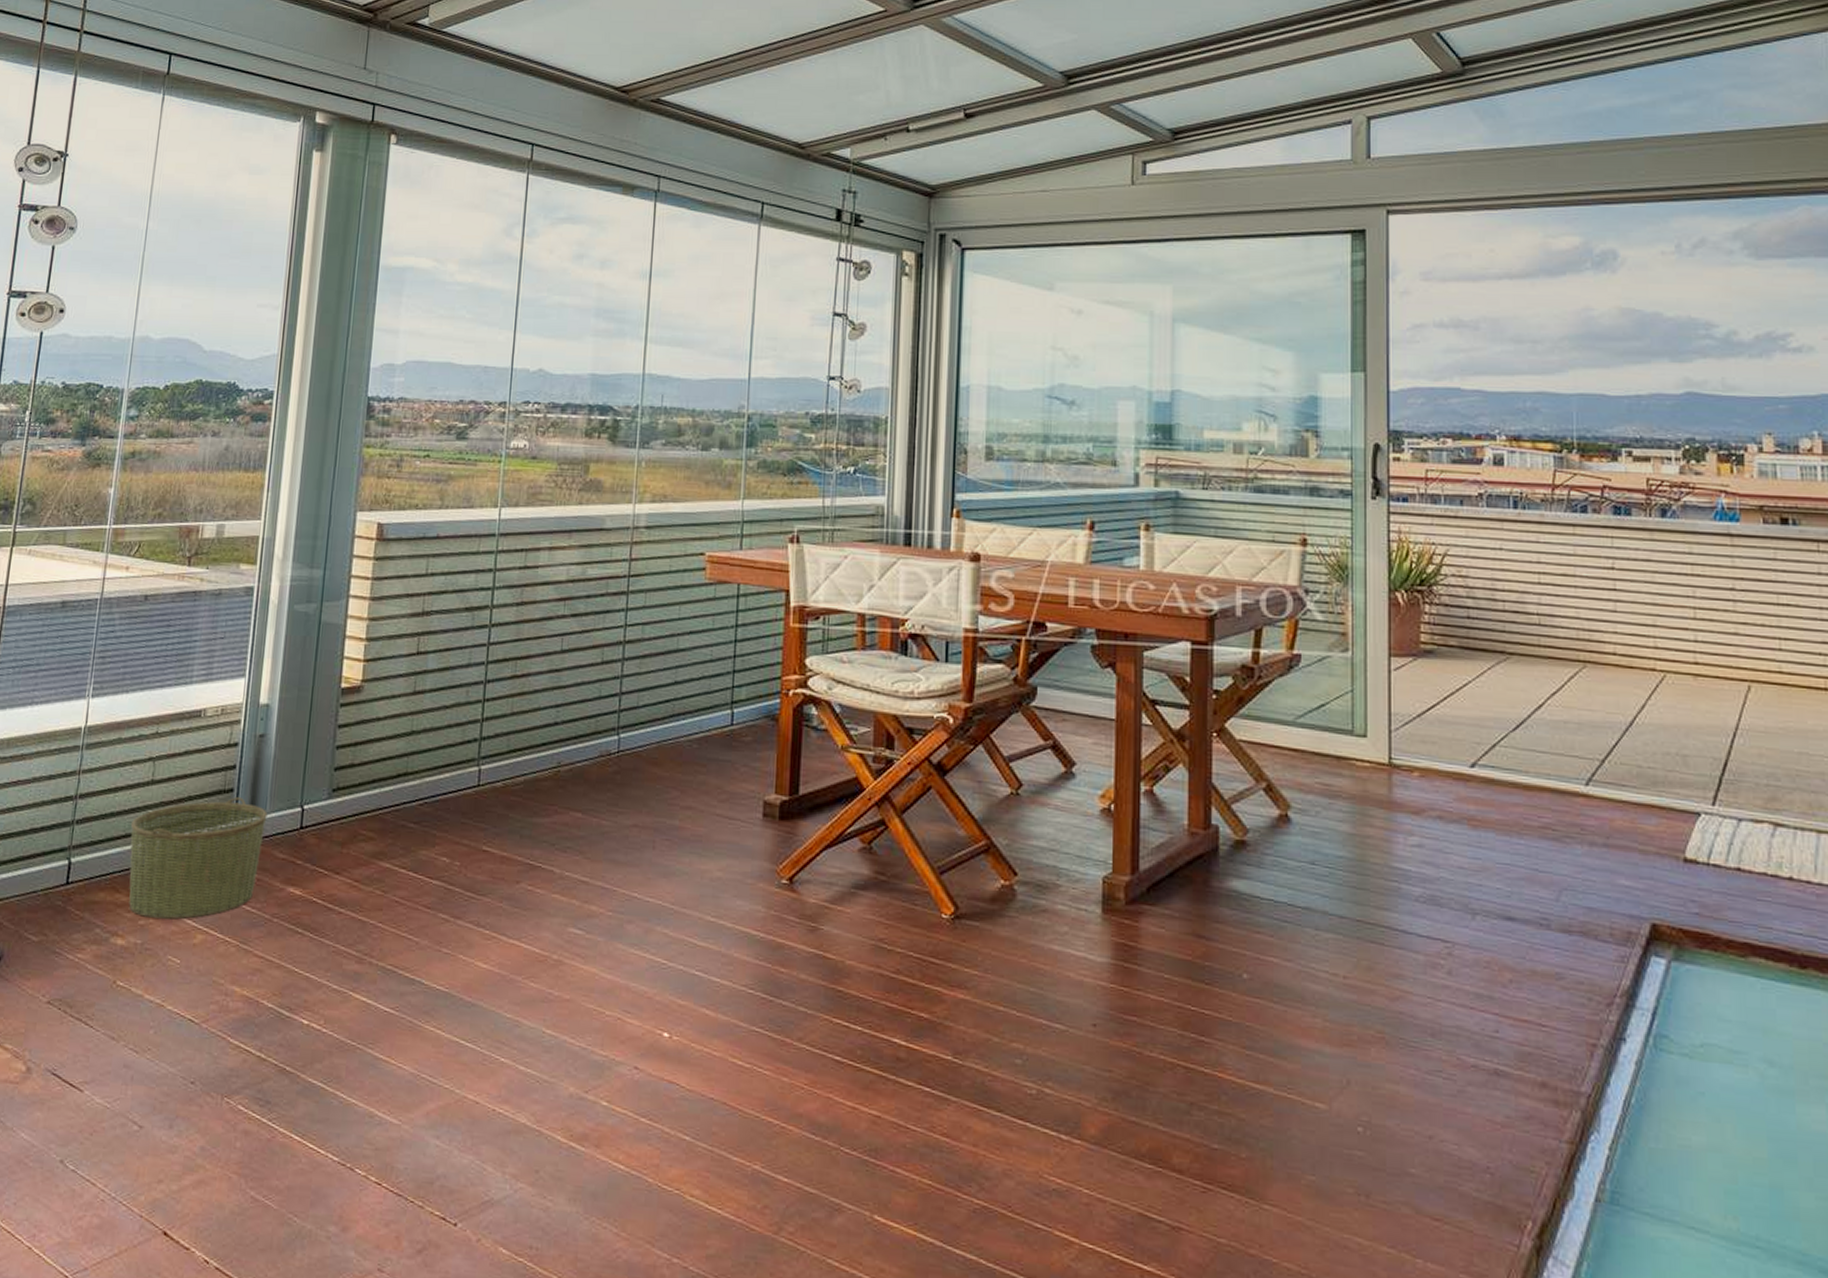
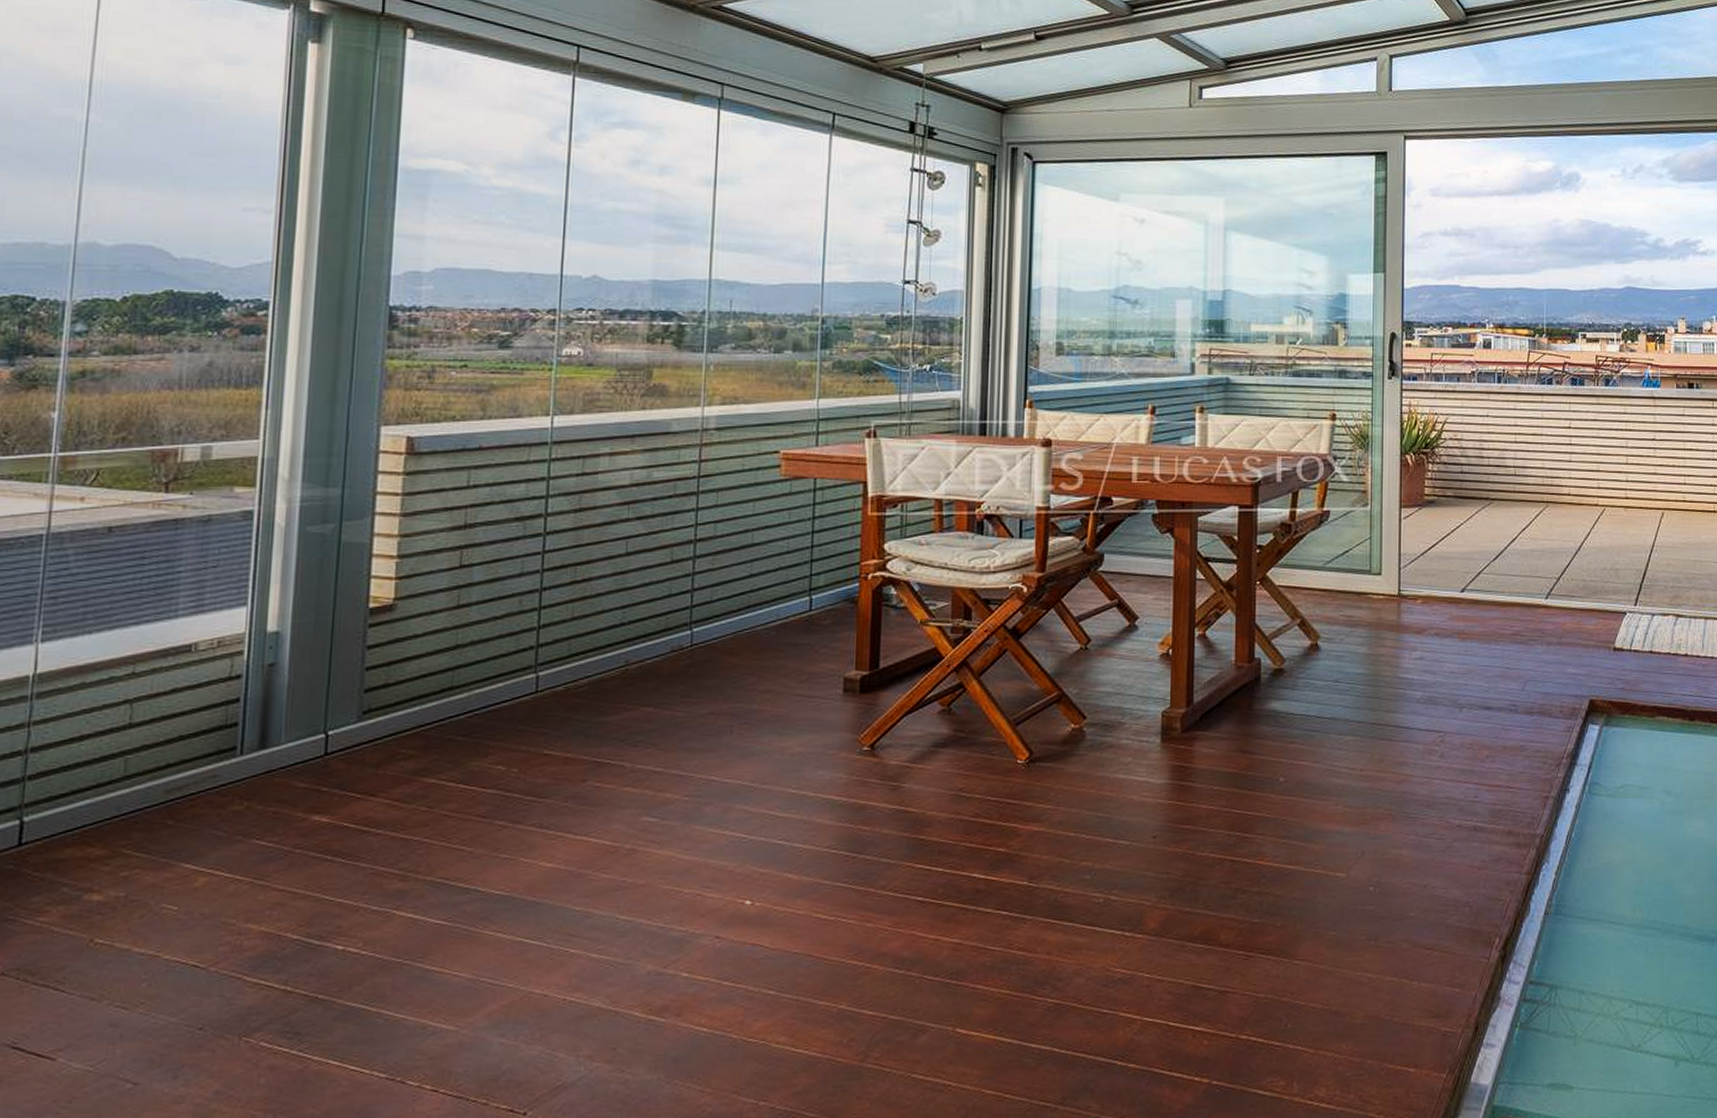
basket: present [129,796,268,920] -> none [103,730,283,868]

